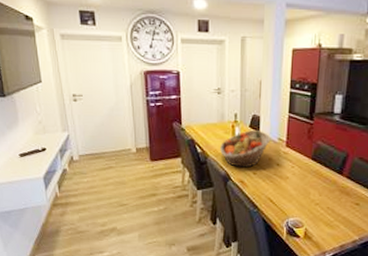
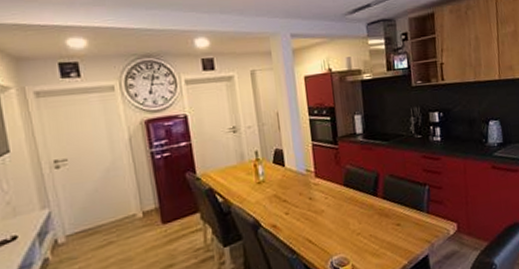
fruit basket: present [220,129,271,168] -> none [244,164,298,211]

